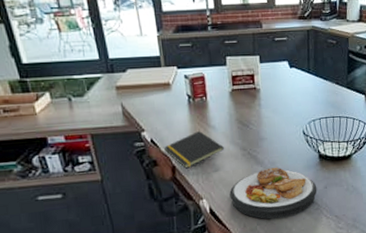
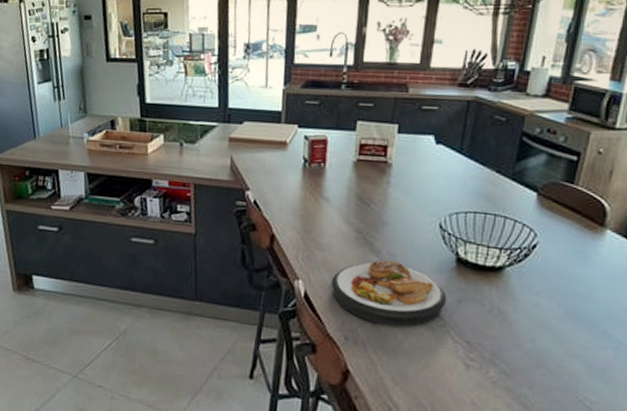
notepad: present [164,131,224,169] -> none [267,200,335,241]

